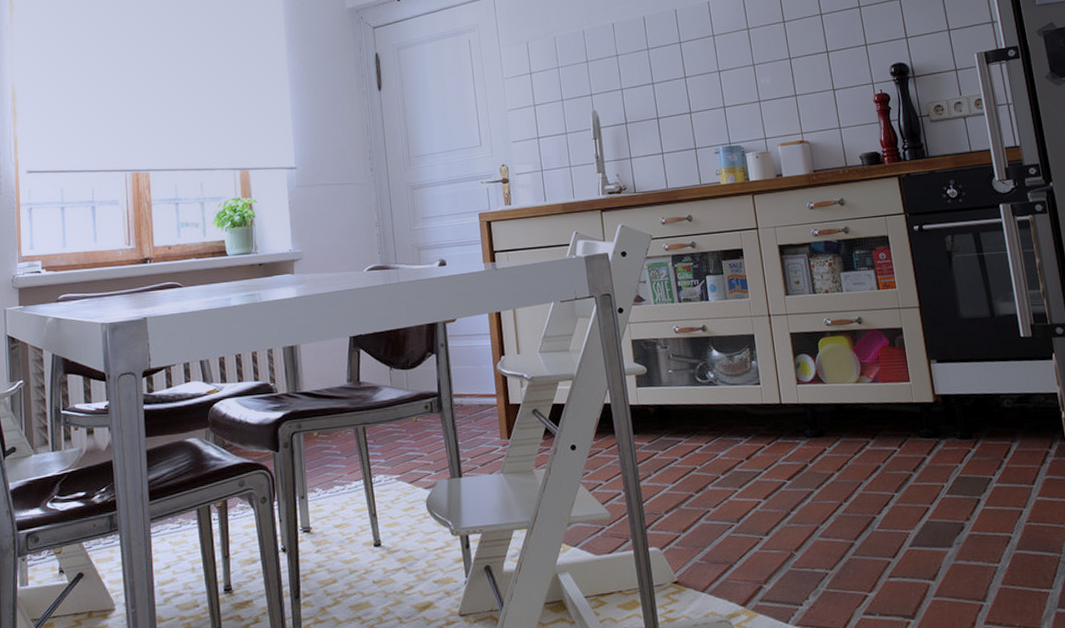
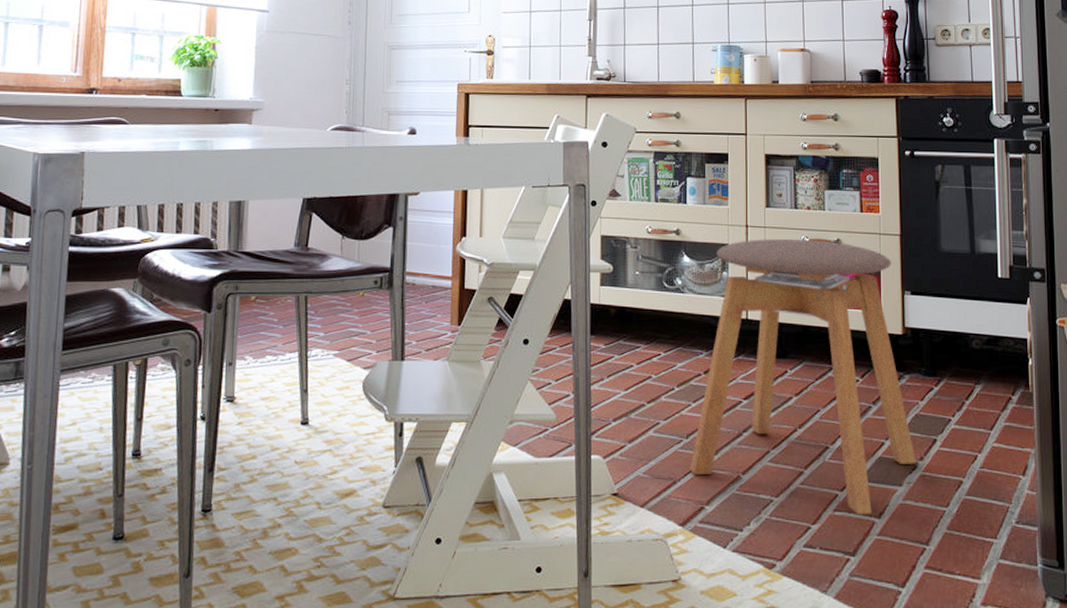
stool: none [743,321,964,579] -> present [690,238,917,515]

